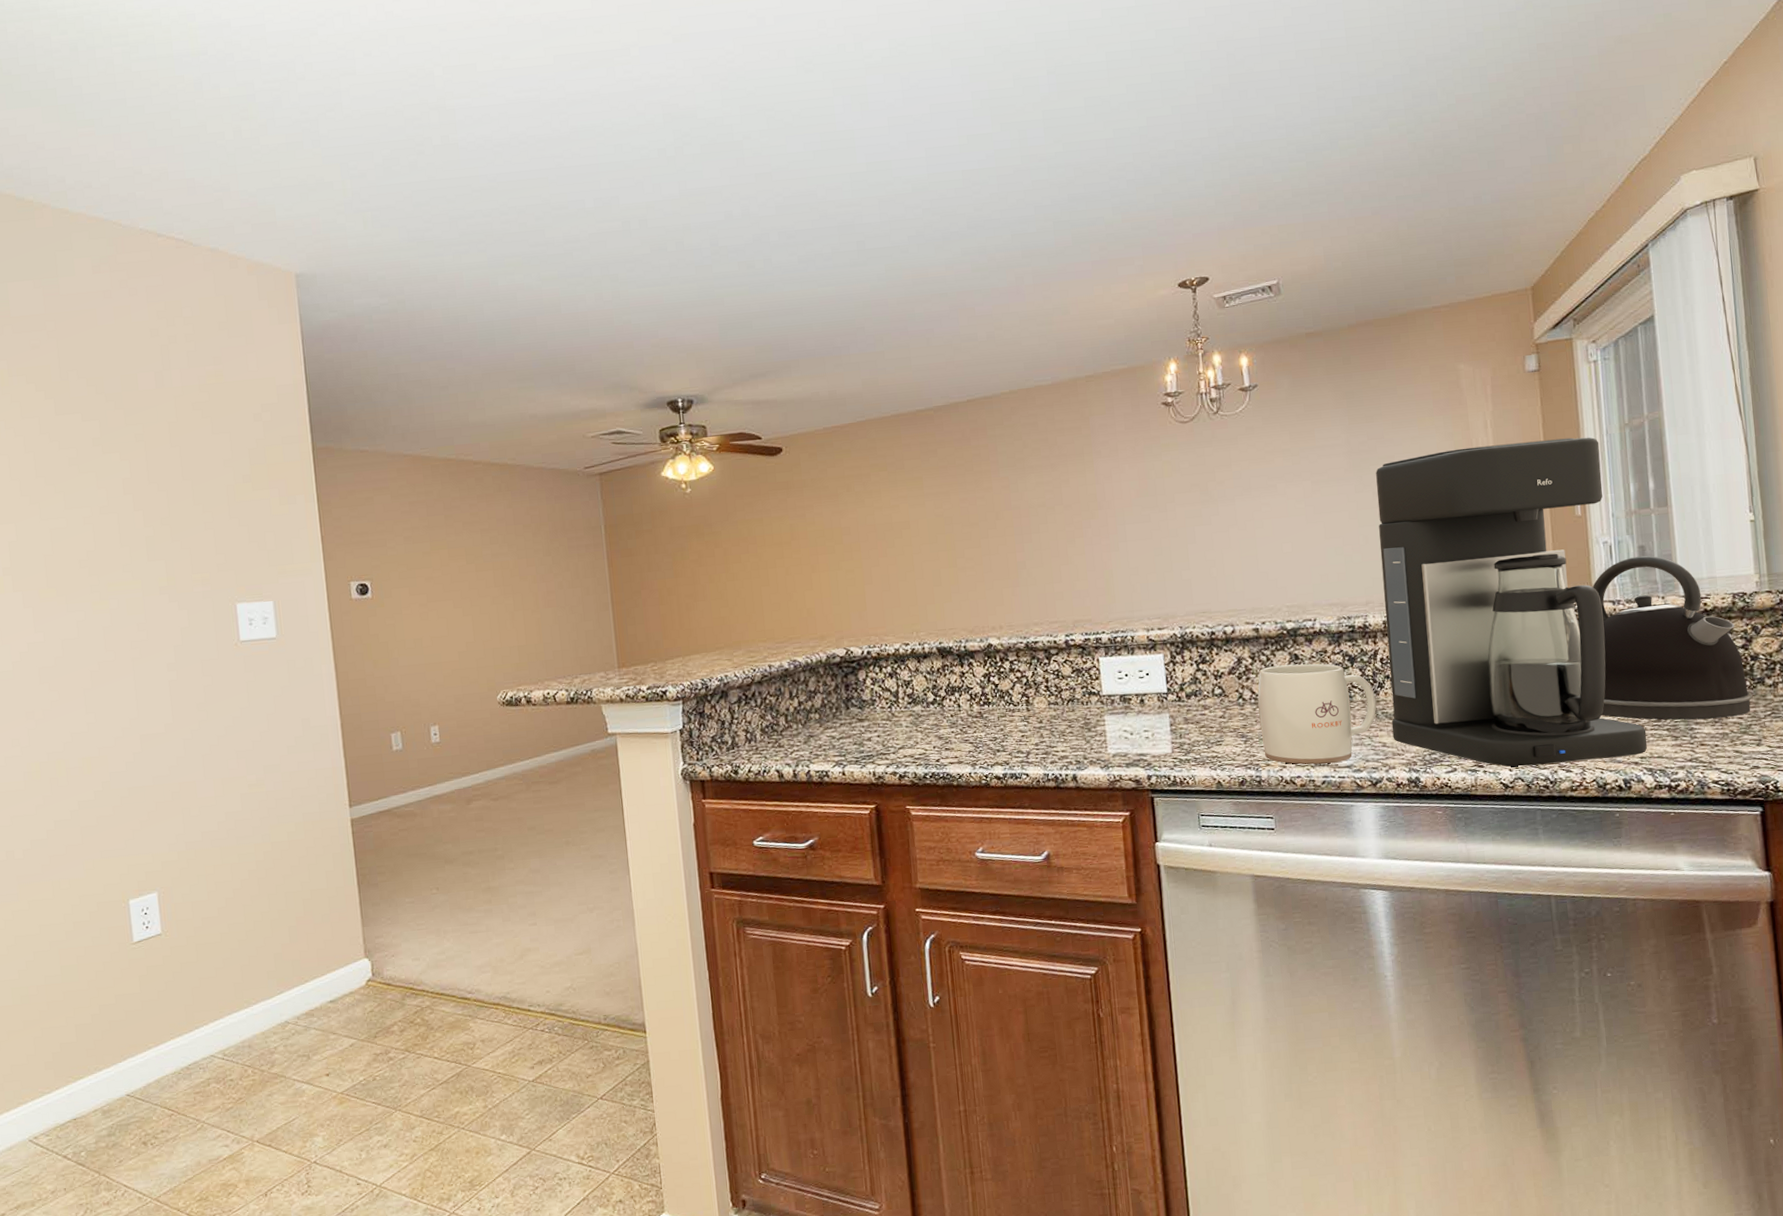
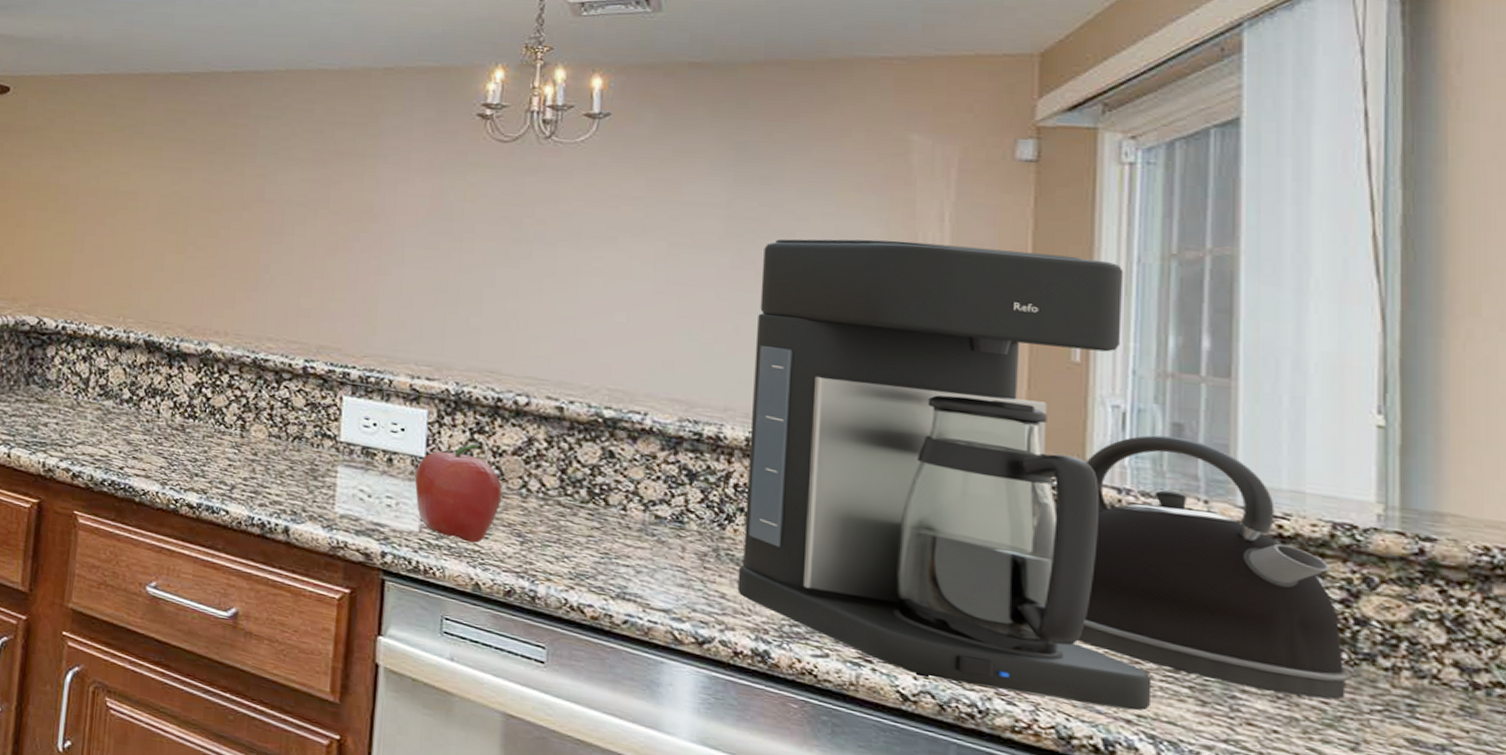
fruit: none [1162,672,1227,752] -> present [414,443,502,543]
mug: present [1257,663,1377,765] -> none [545,457,720,603]

